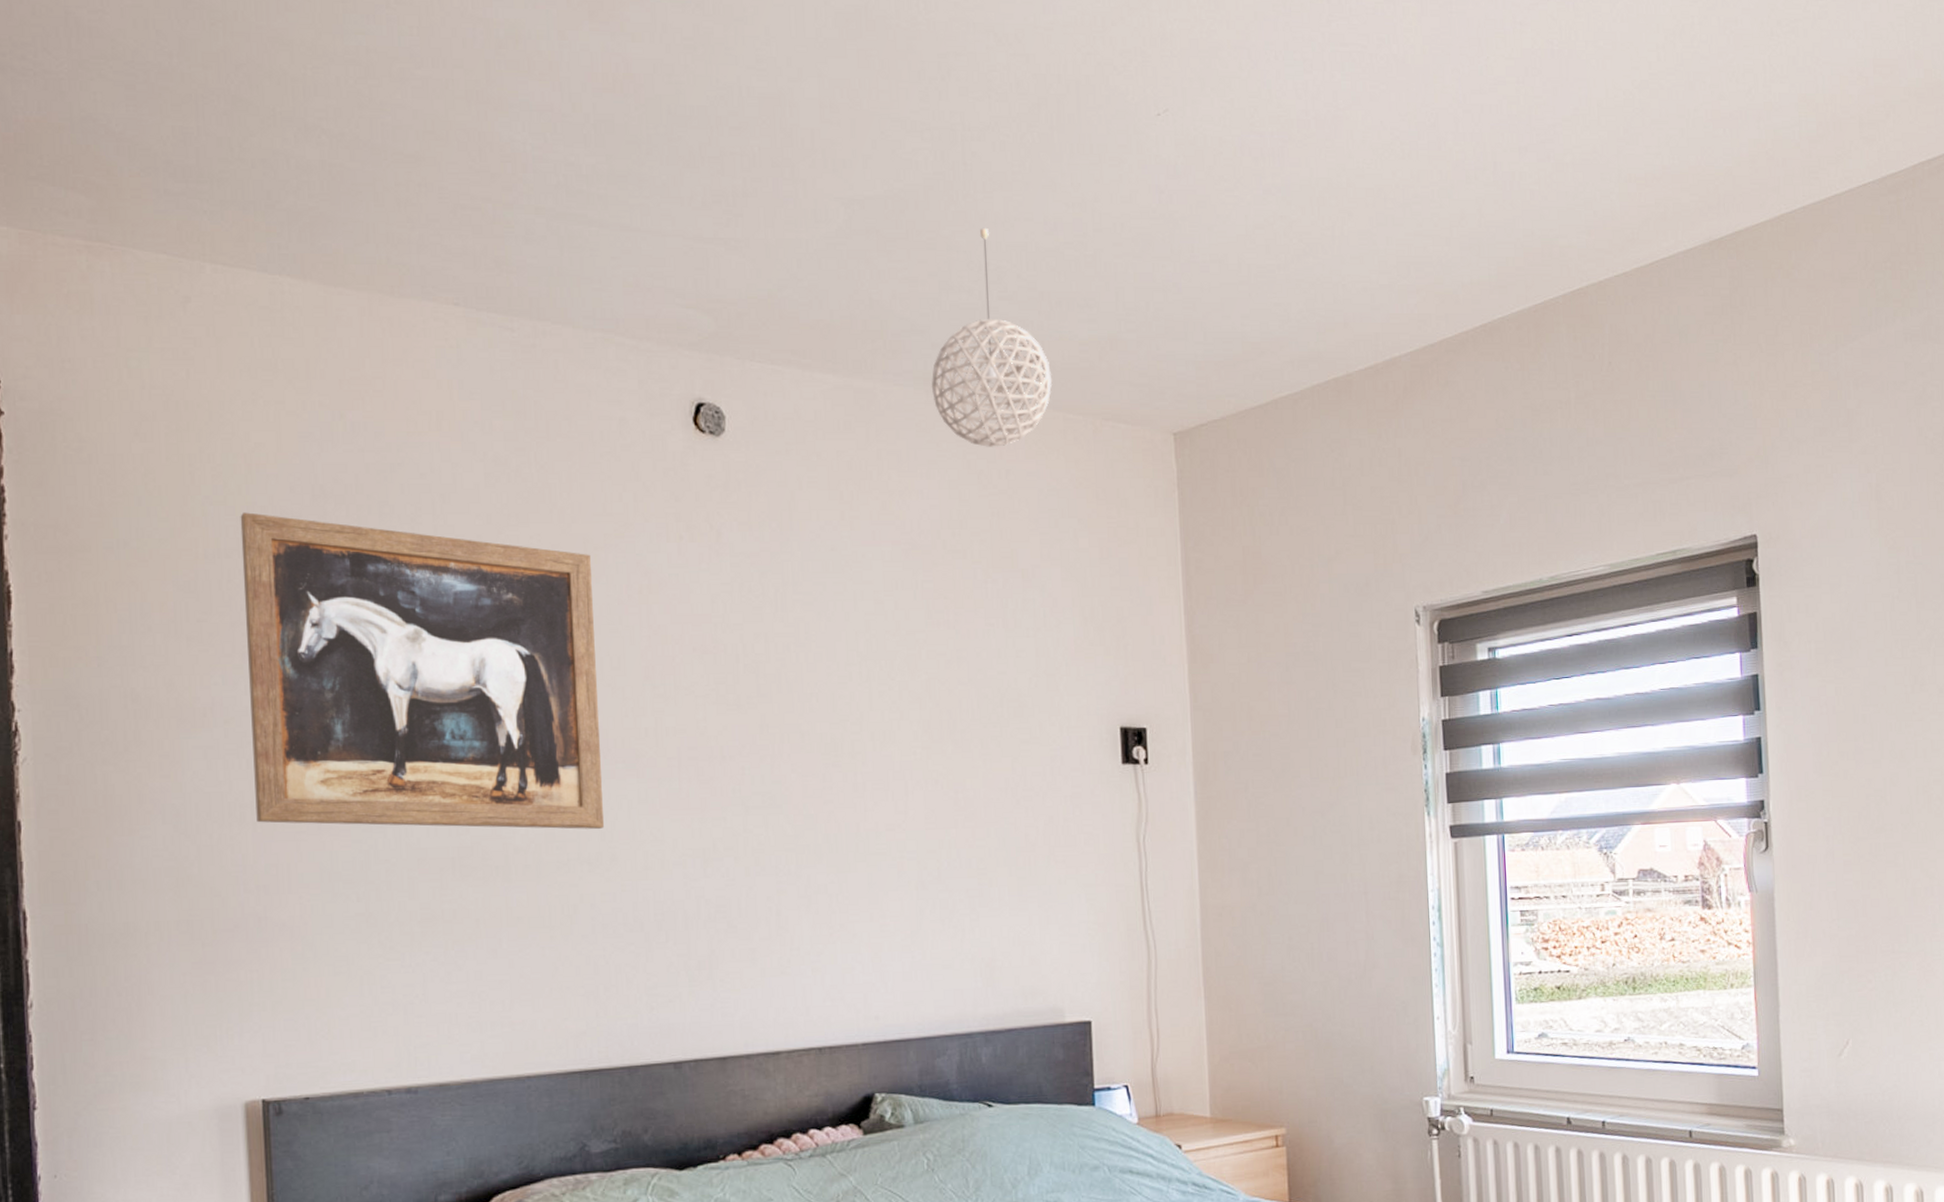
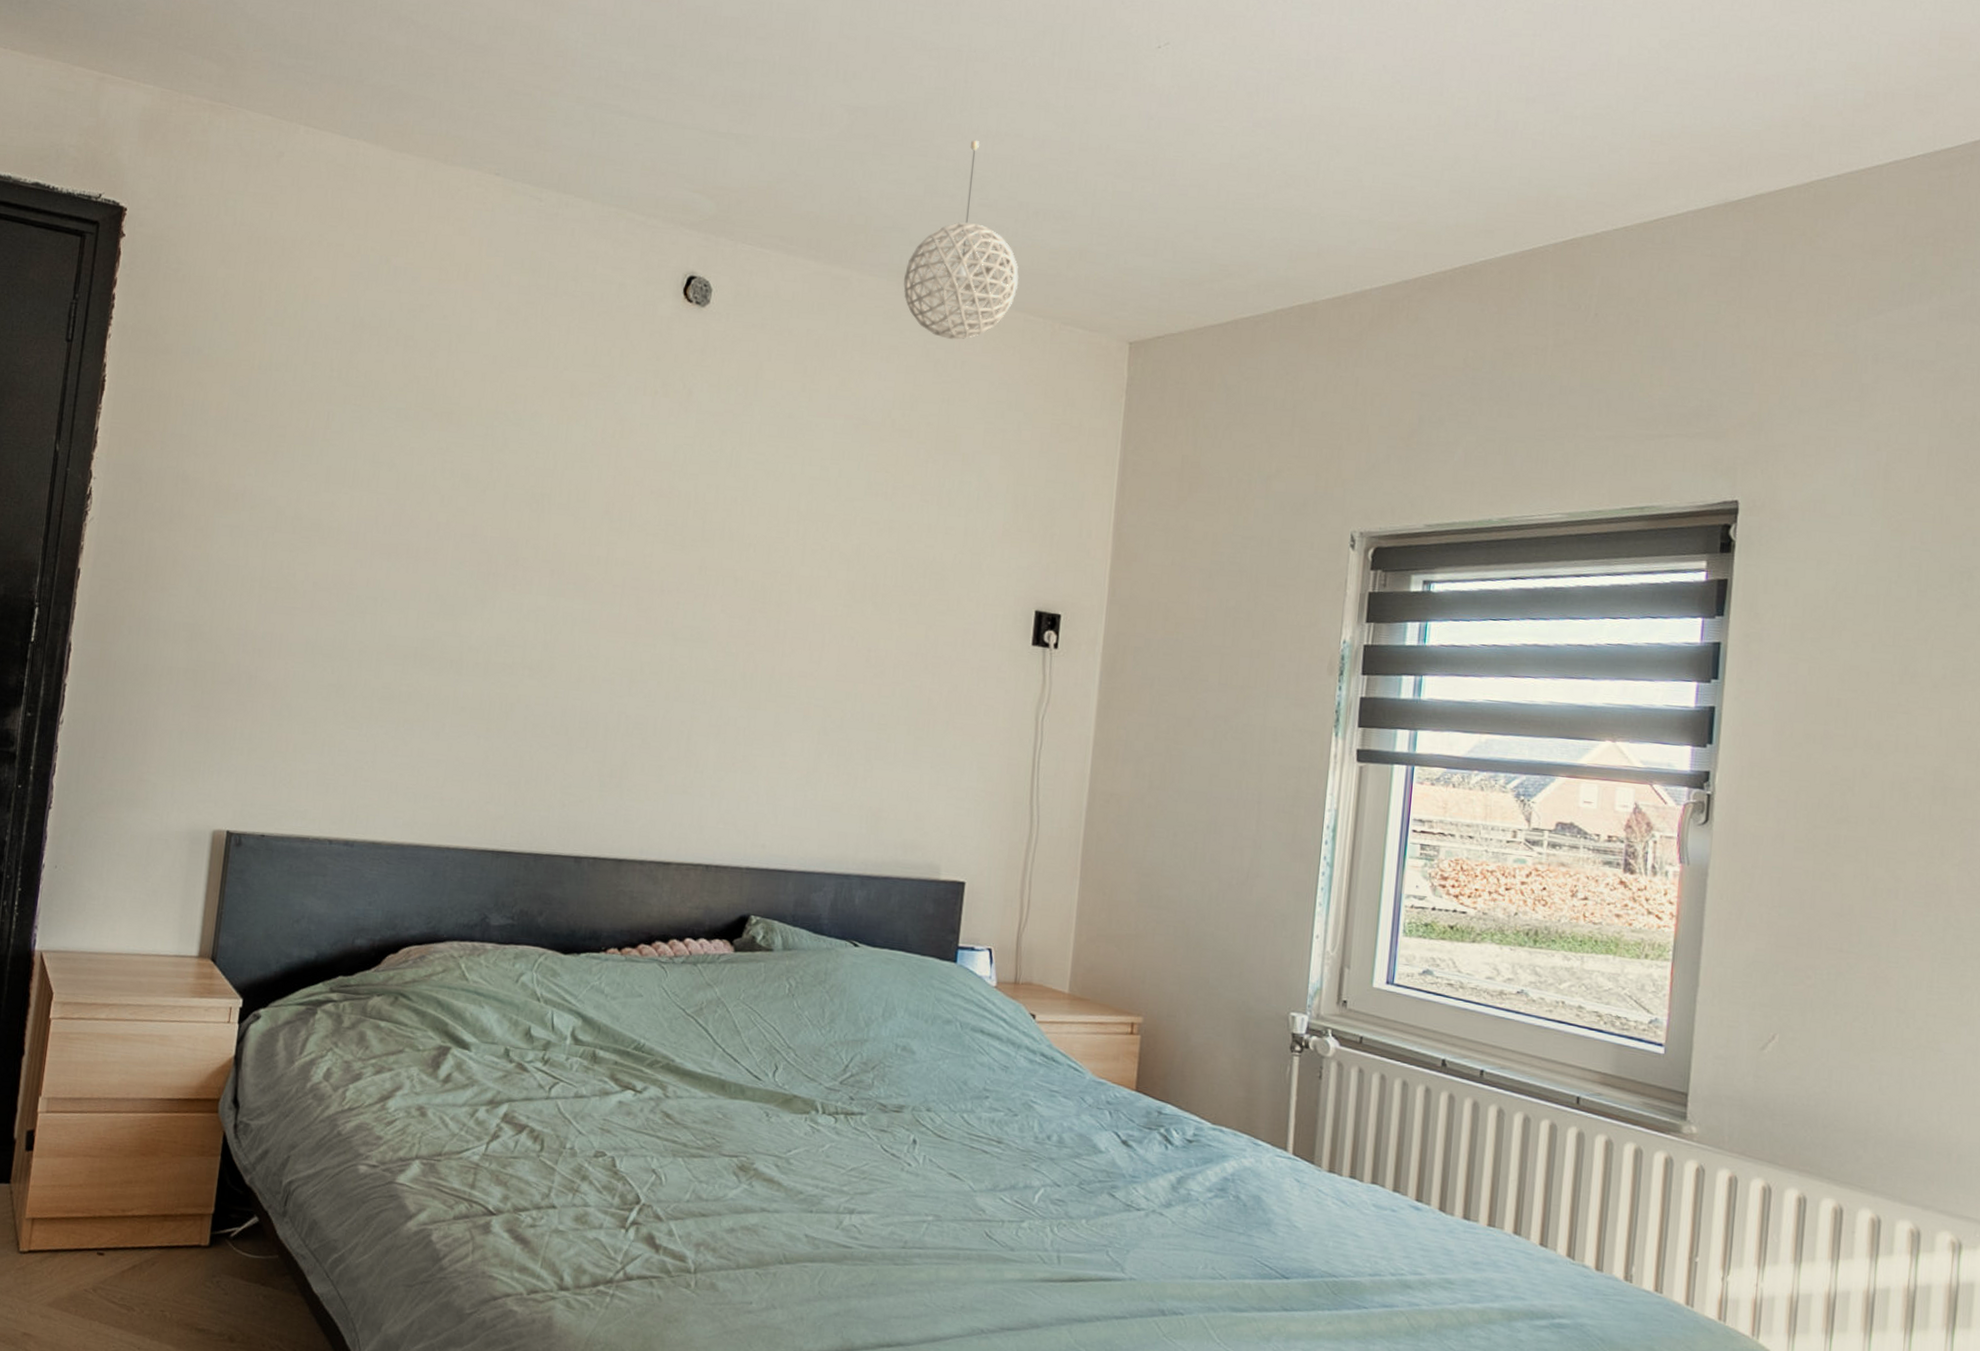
wall art: present [240,512,605,830] -> none [262,334,575,640]

